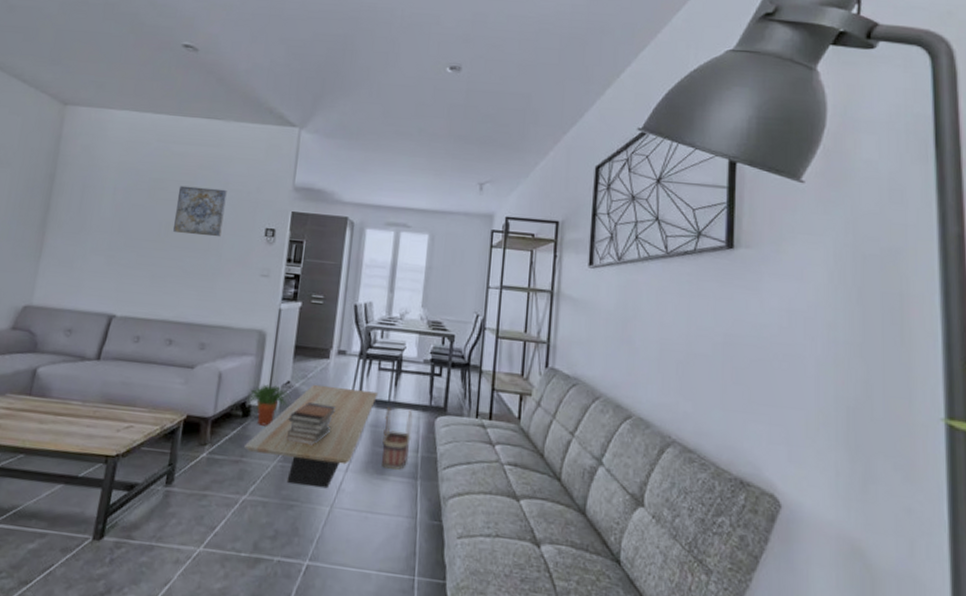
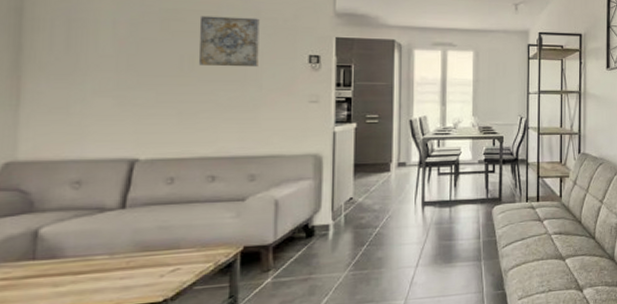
coffee table: present [244,384,379,489] -> none [312,194,440,288]
potted plant: present [247,384,291,426] -> none [309,203,355,243]
book stack: present [286,402,336,446] -> none [354,212,401,252]
basket: present [382,407,413,470] -> none [448,204,473,257]

